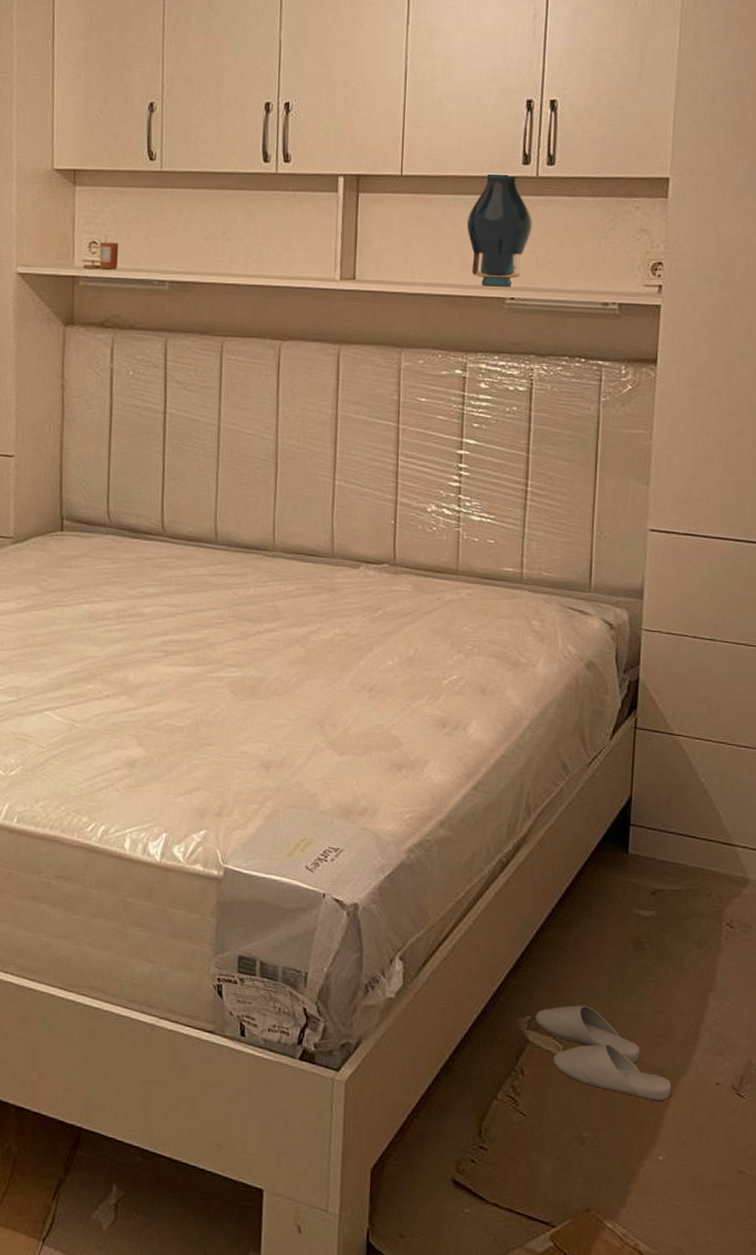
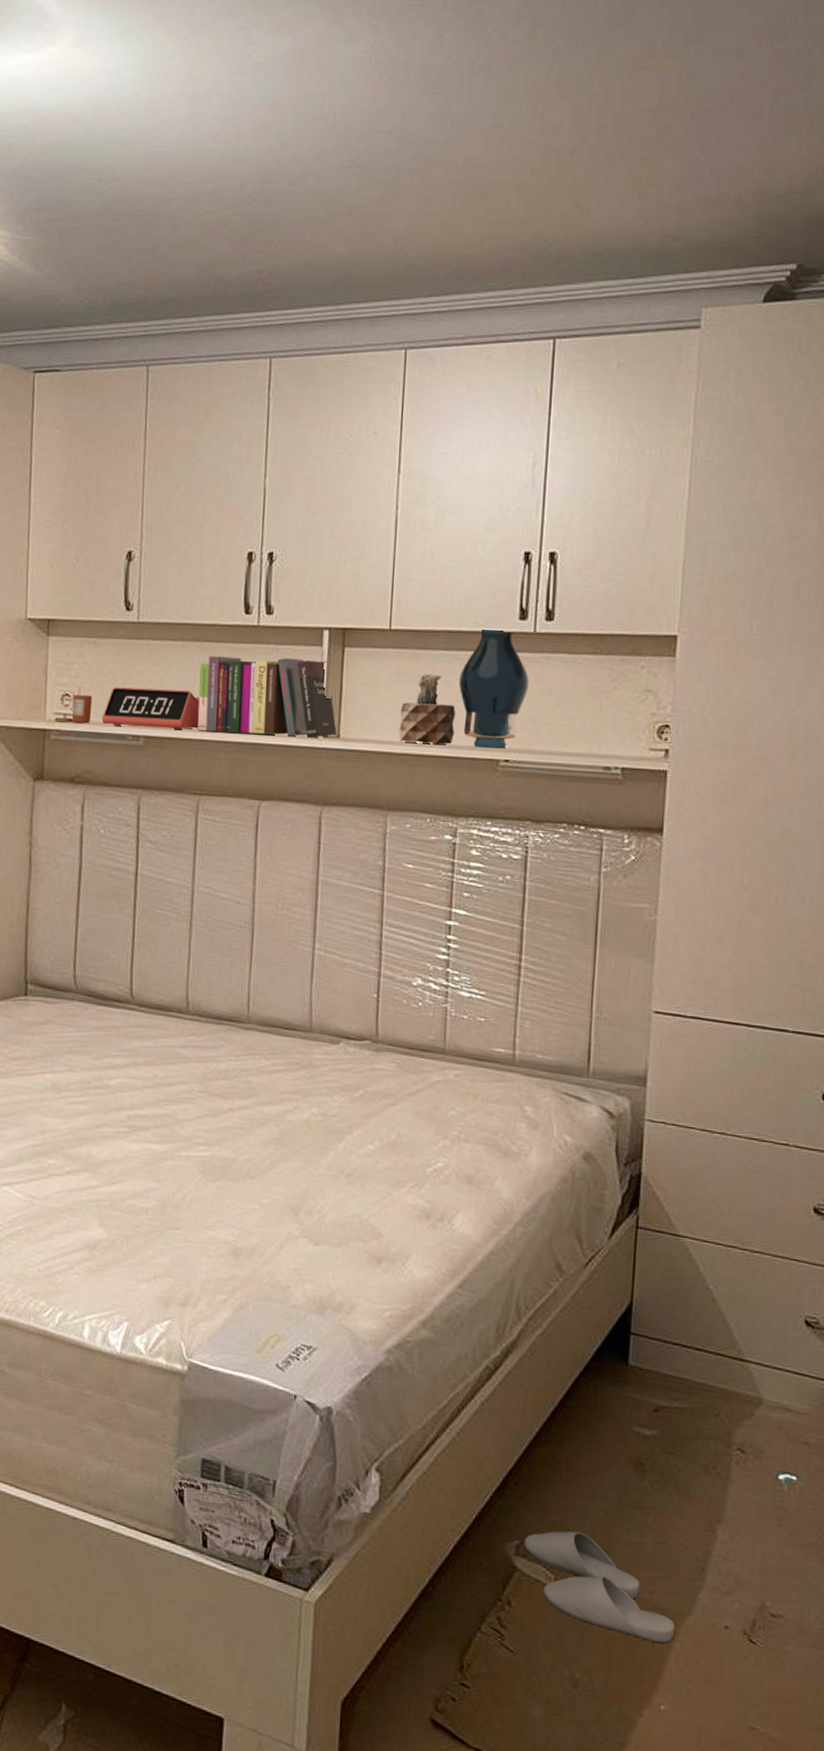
alarm clock: none [128,234,222,275] -> present [101,687,200,730]
books: none [220,203,353,280] -> present [197,656,337,738]
succulent plant: none [411,217,464,285] -> present [399,673,455,745]

